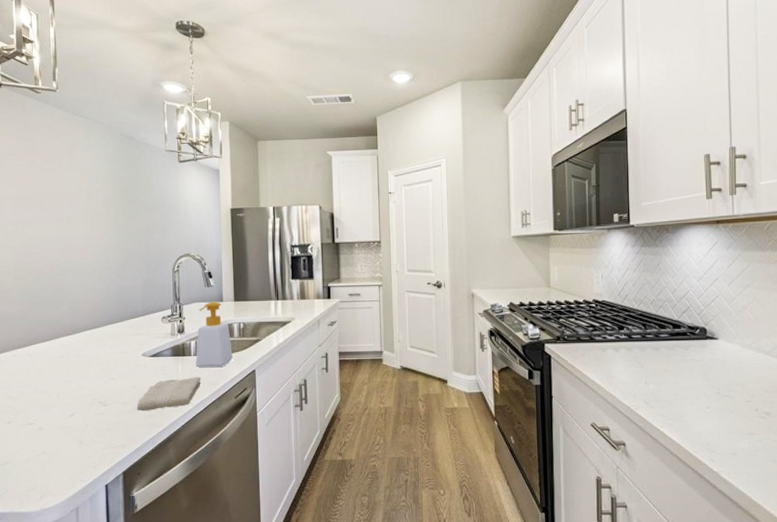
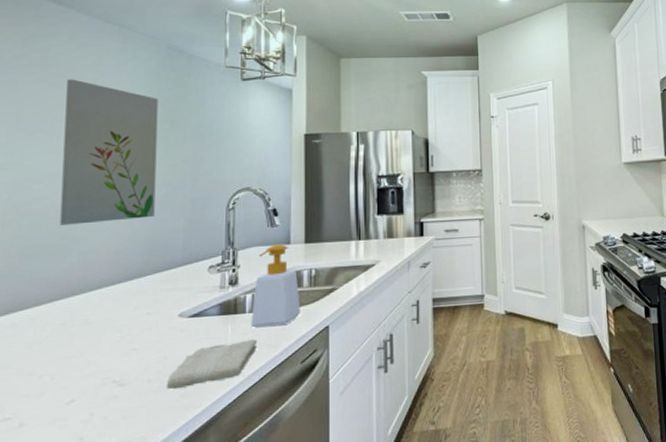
wall art: none [50,163,120,281] -> present [60,79,159,225]

